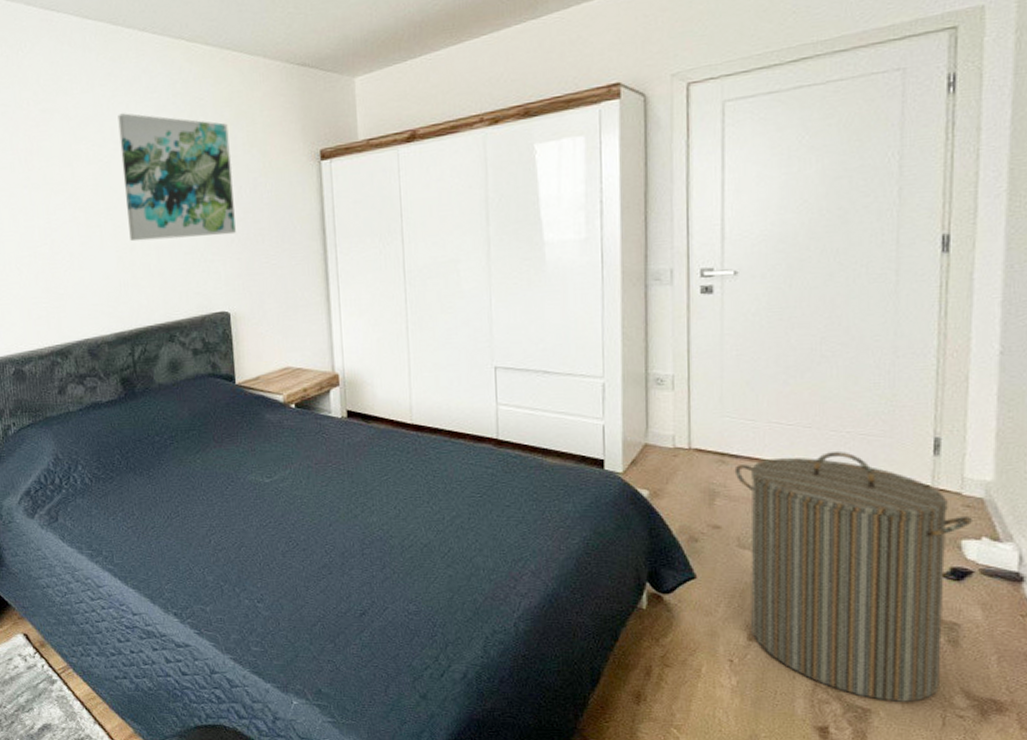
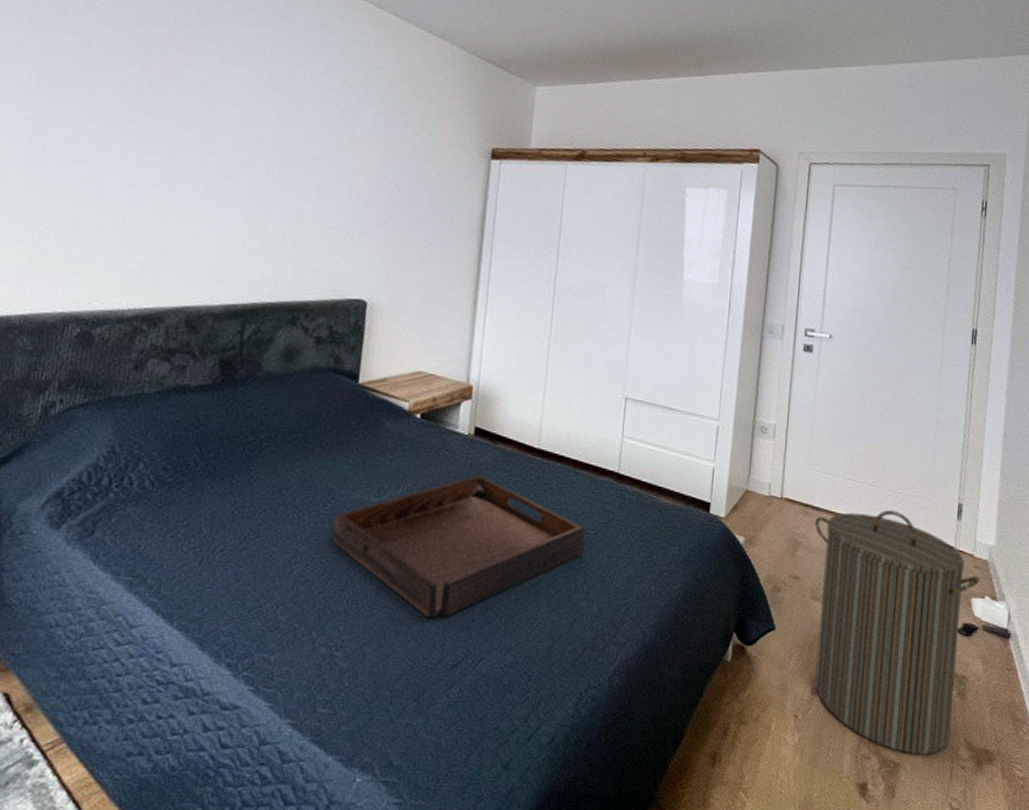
wall art: present [118,113,236,242] -> none [267,60,402,217]
serving tray: none [236,451,471,576] -> present [331,474,585,619]

